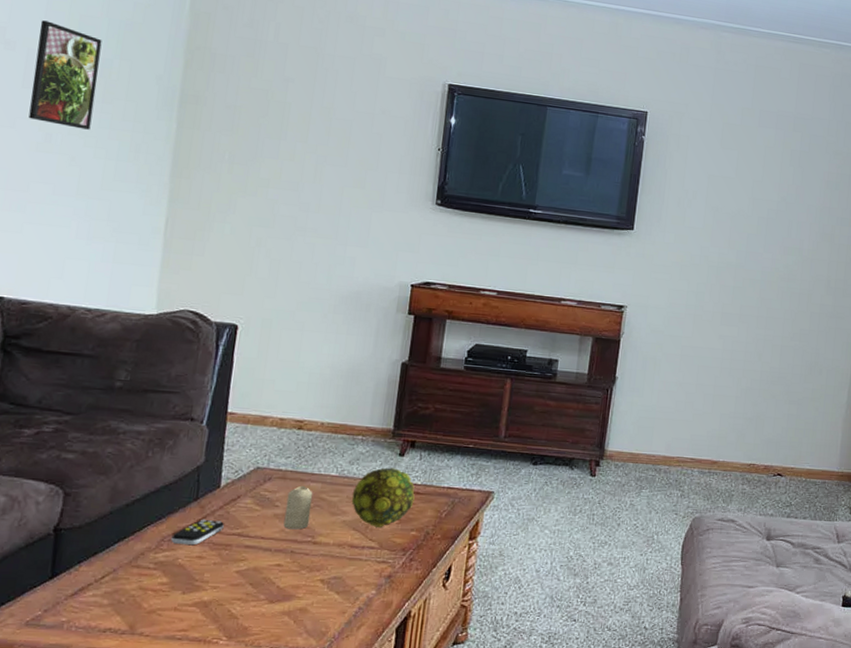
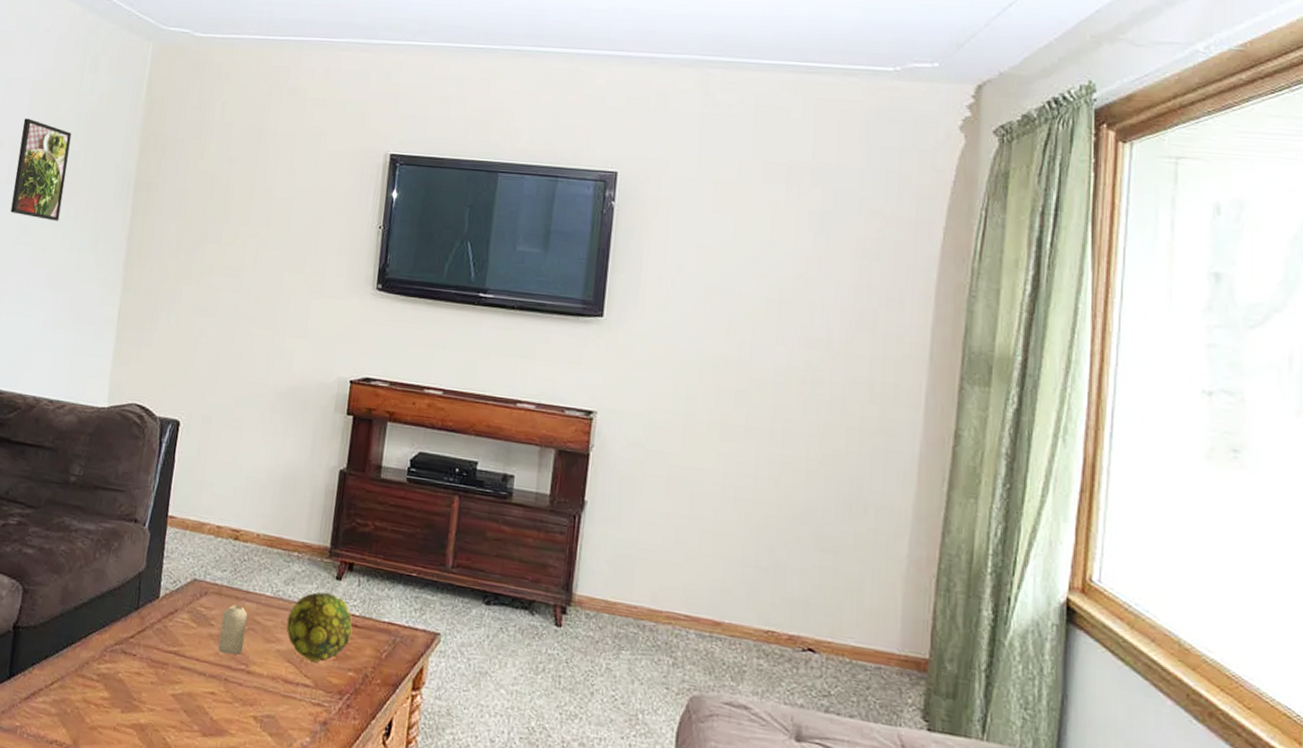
remote control: present [171,519,224,546] -> none [113,631,162,660]

